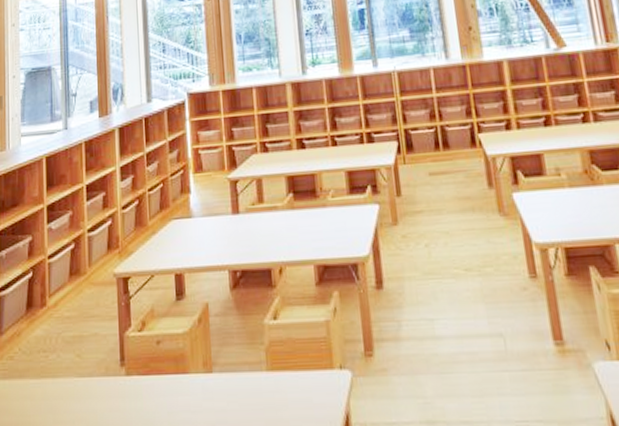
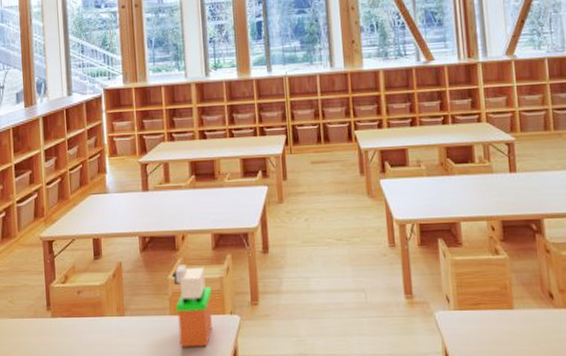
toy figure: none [267,305,318,413] -> present [171,264,212,347]

